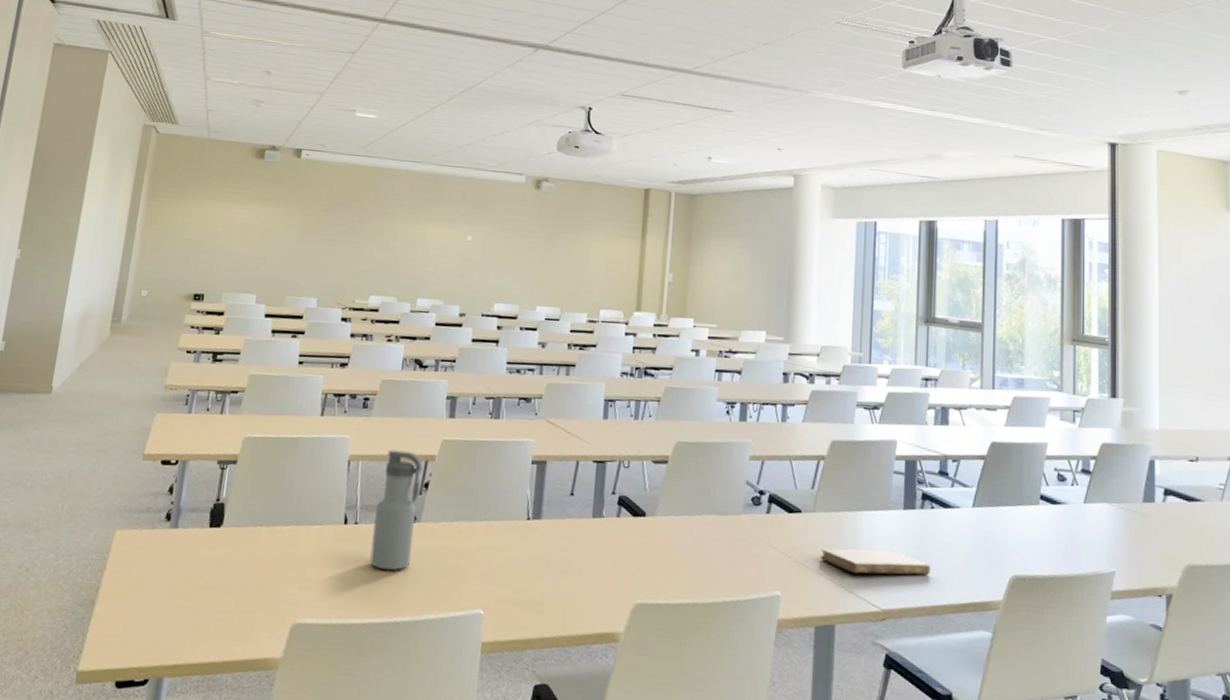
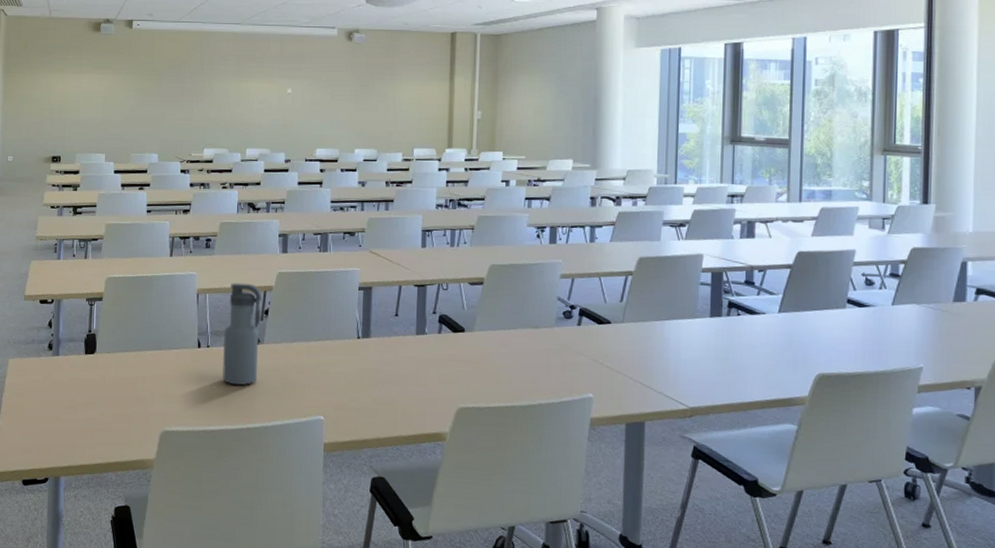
notebook: present [820,548,931,575] -> none [629,354,737,377]

